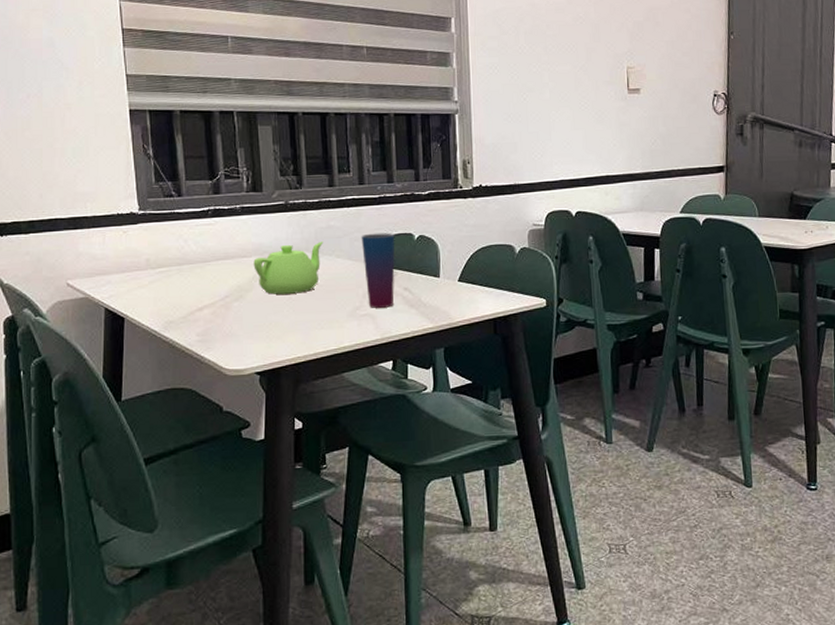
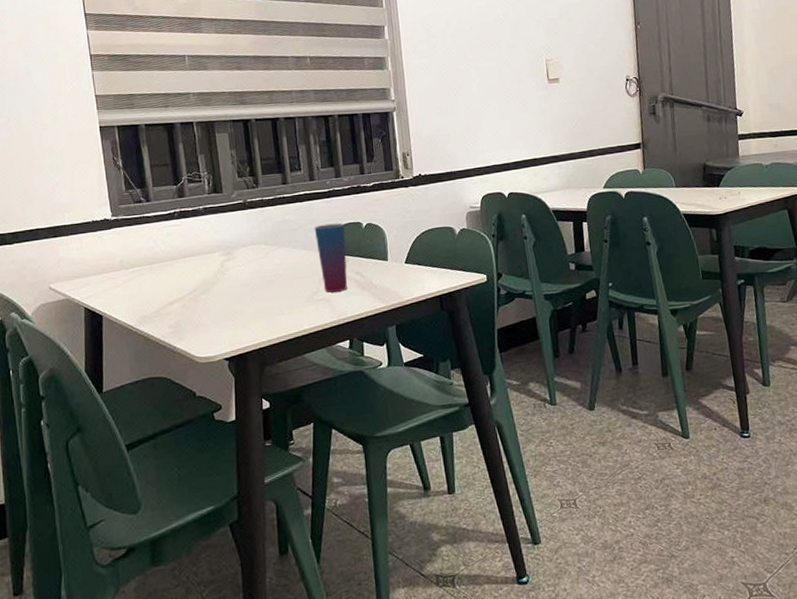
teapot: present [253,241,324,295] -> none [217,234,281,286]

